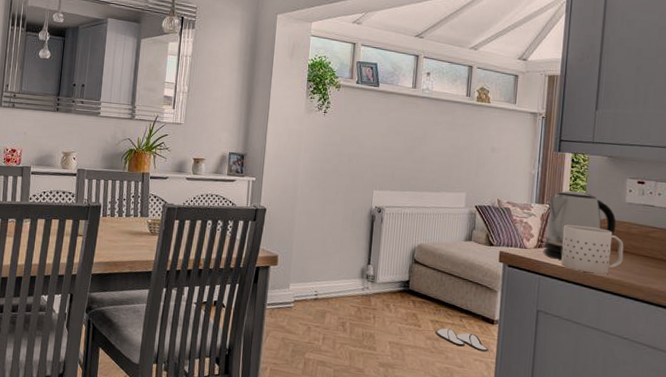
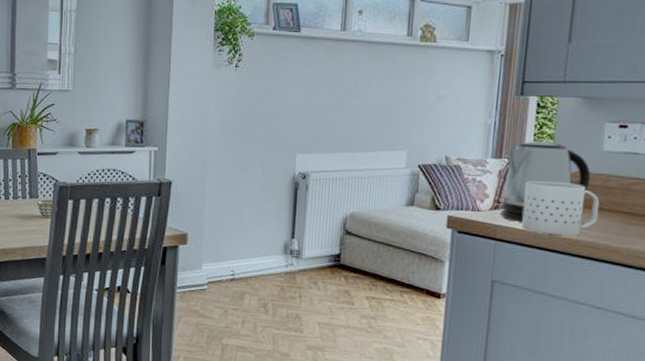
slippers: present [436,328,488,352] -> none [372,304,434,329]

